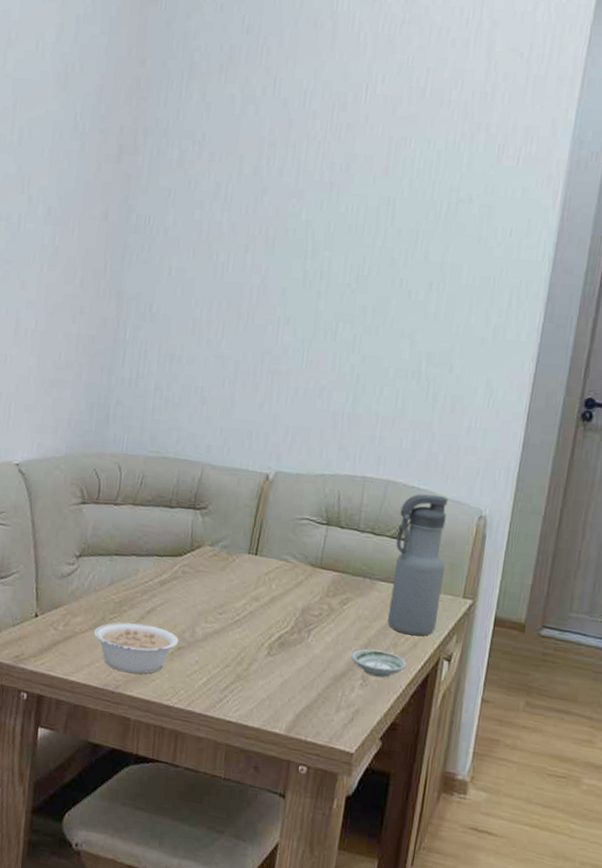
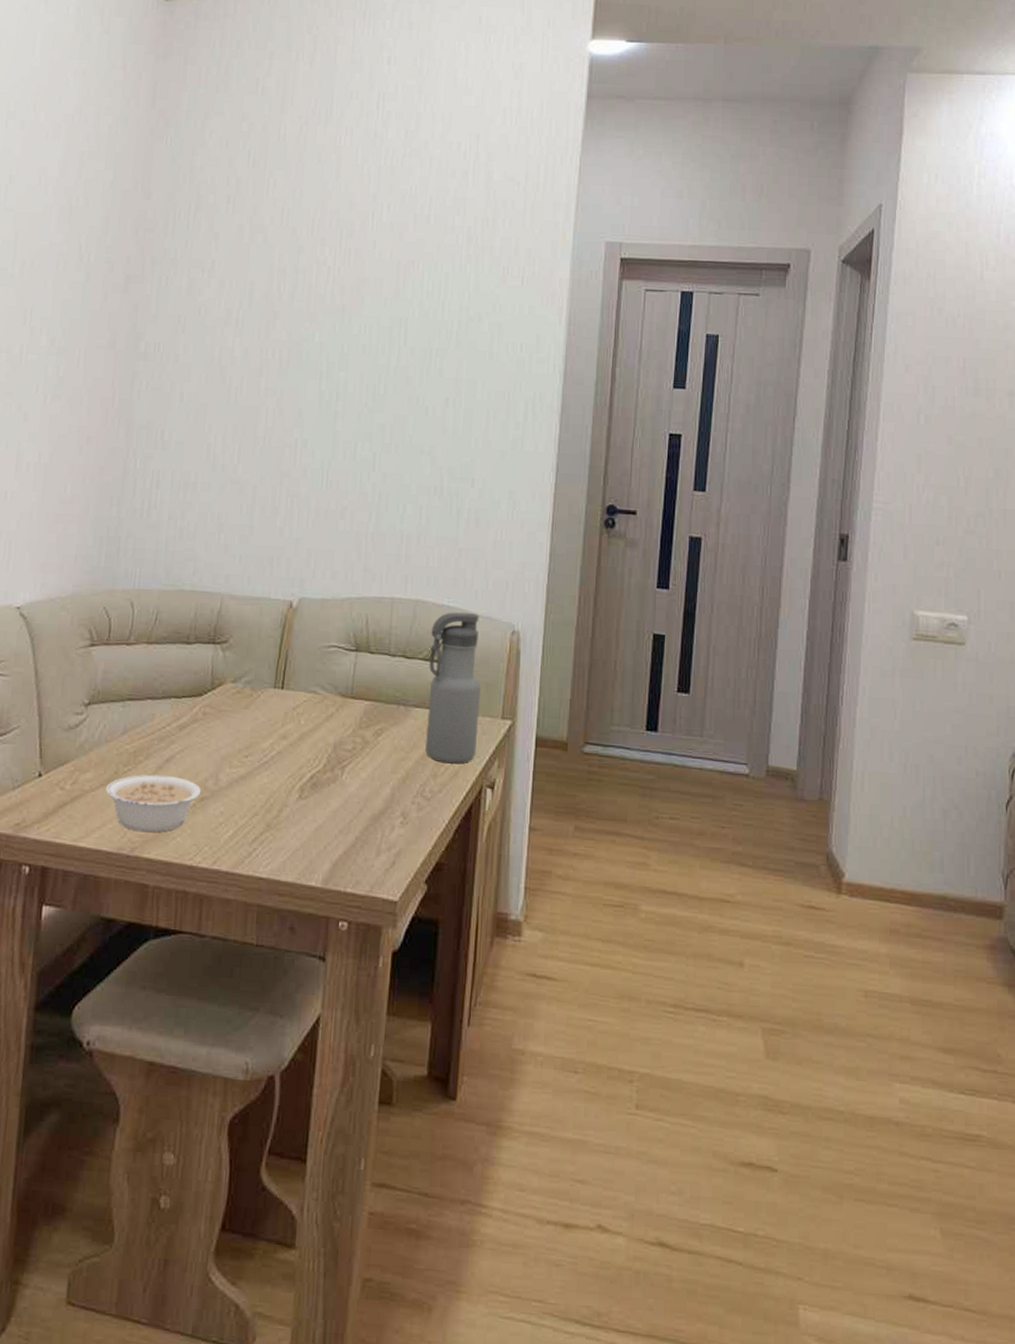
saucer: present [351,649,407,678] -> none [389,782,449,813]

